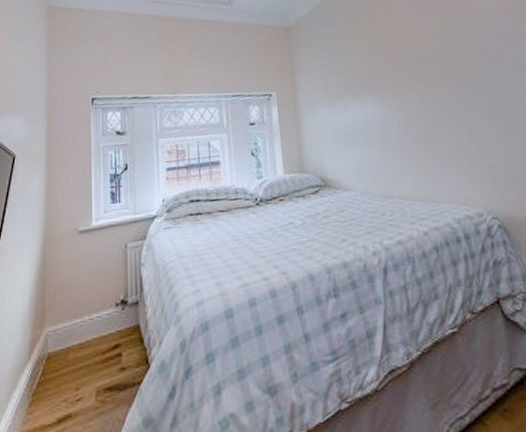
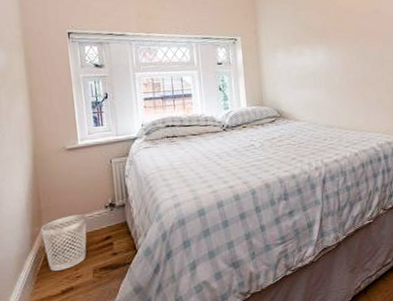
wastebasket: none [42,314,94,390] -> present [40,214,87,271]

